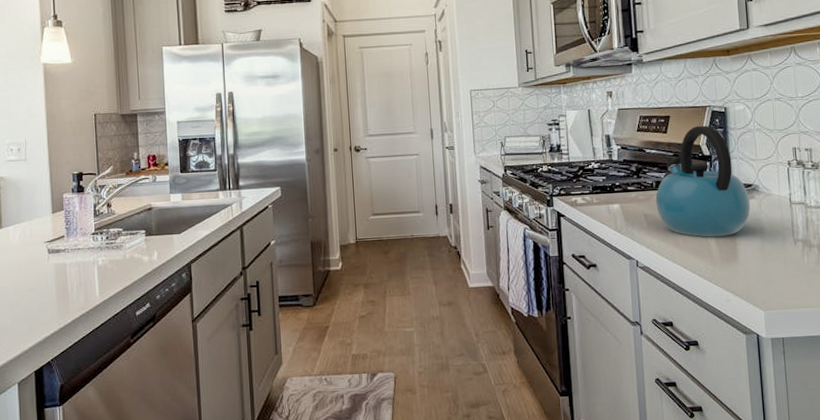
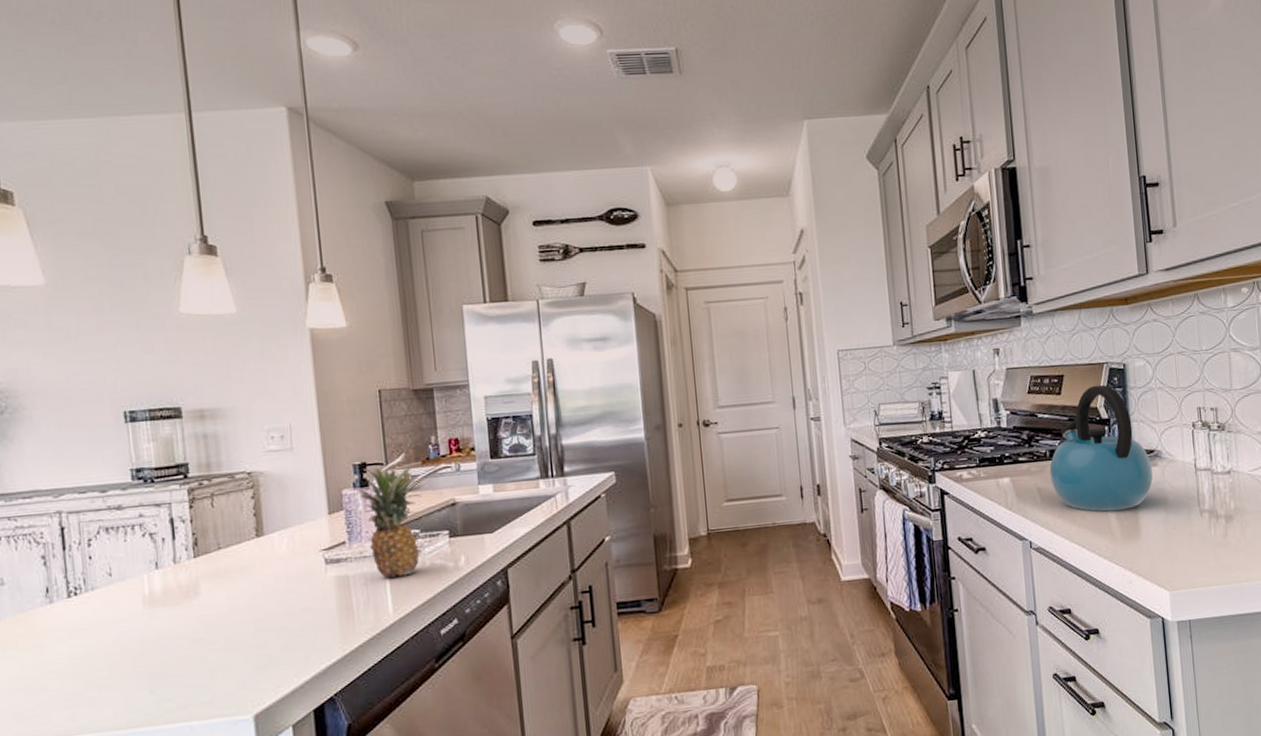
fruit: none [75,177,126,267] -> present [358,467,422,578]

